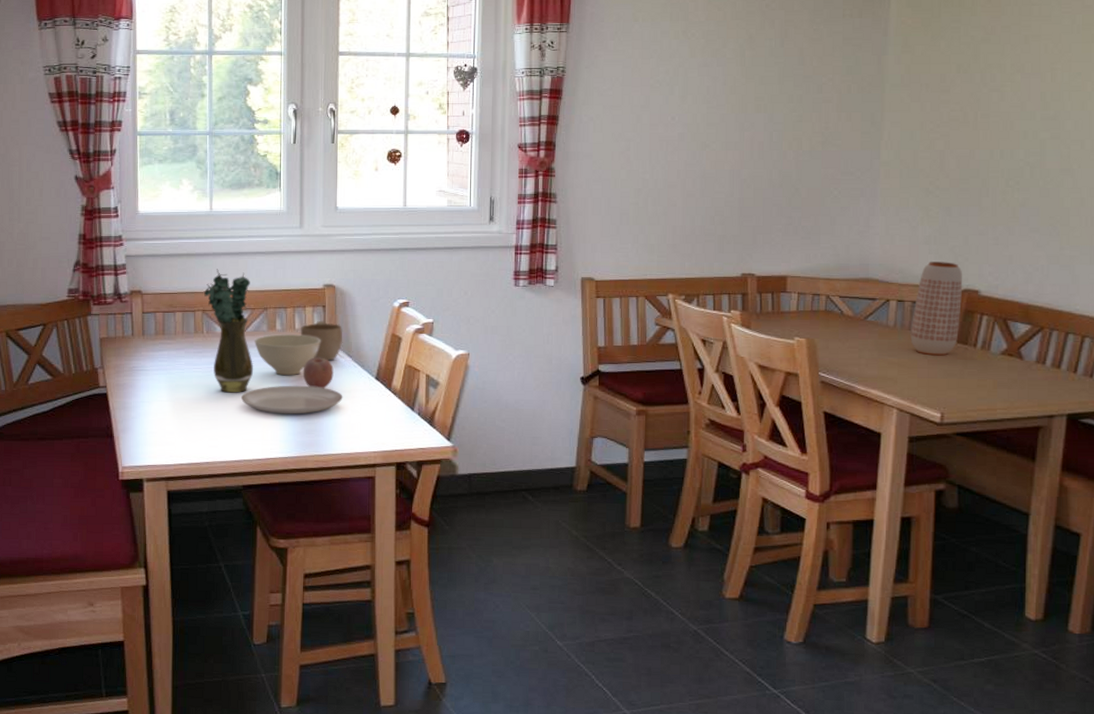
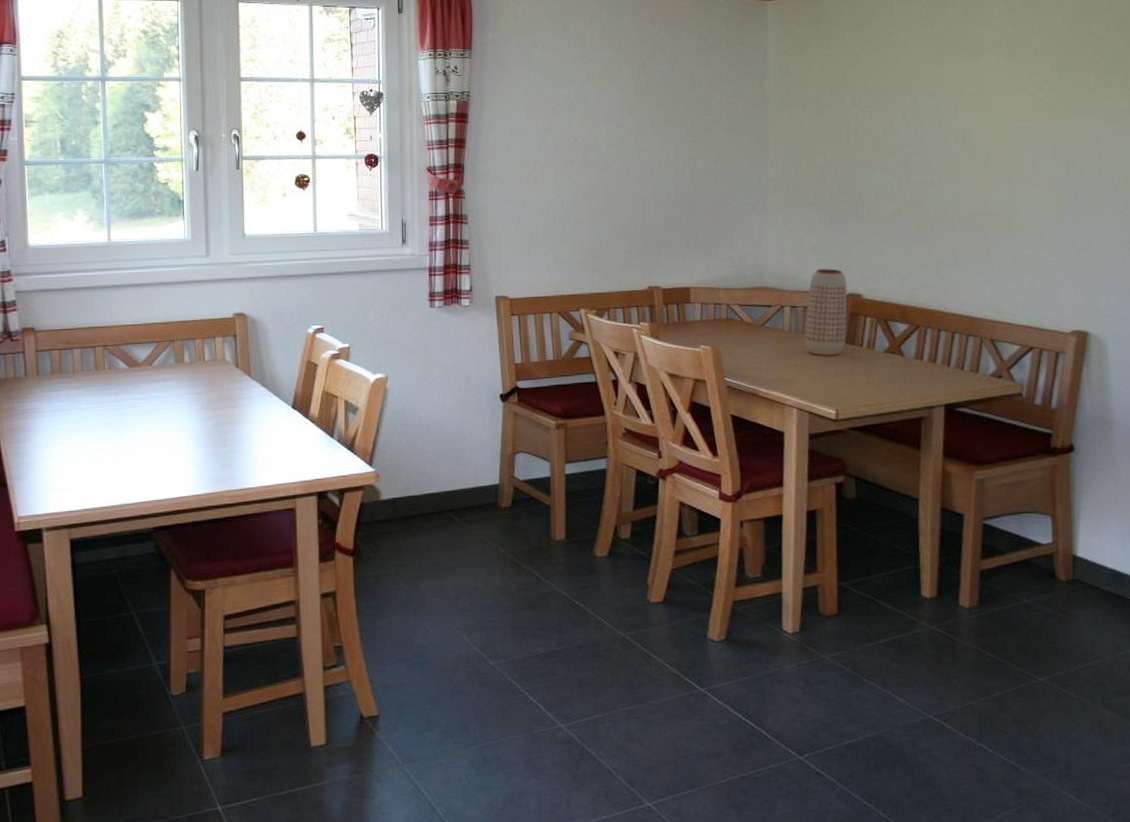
vase: present [204,269,253,393] -> none [105,302,161,431]
plate: present [241,385,343,414] -> none [149,418,259,450]
bowl: present [254,334,321,376] -> none [160,366,233,410]
cup: present [300,320,343,361] -> none [210,350,256,392]
fruit: present [302,357,334,389] -> none [214,388,248,421]

